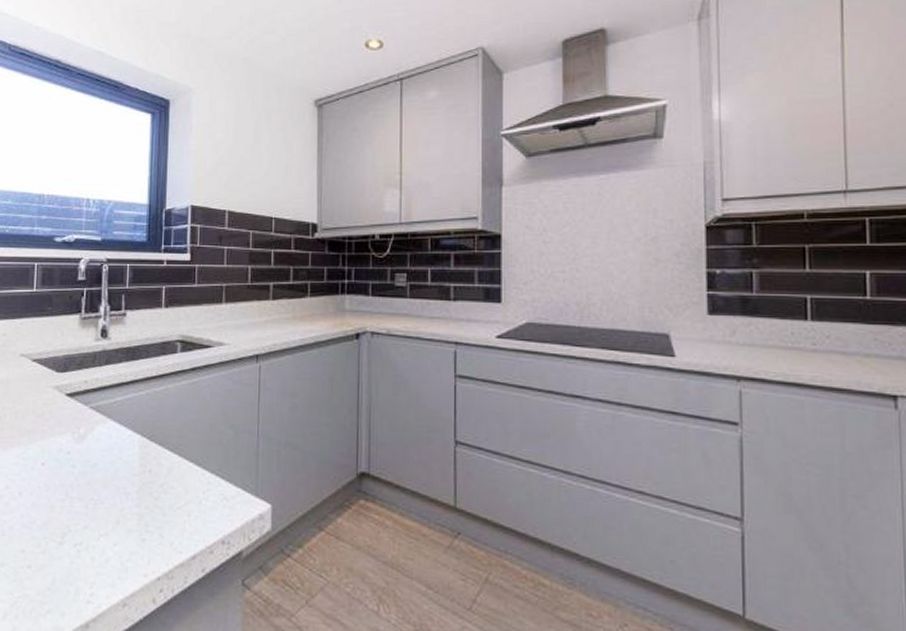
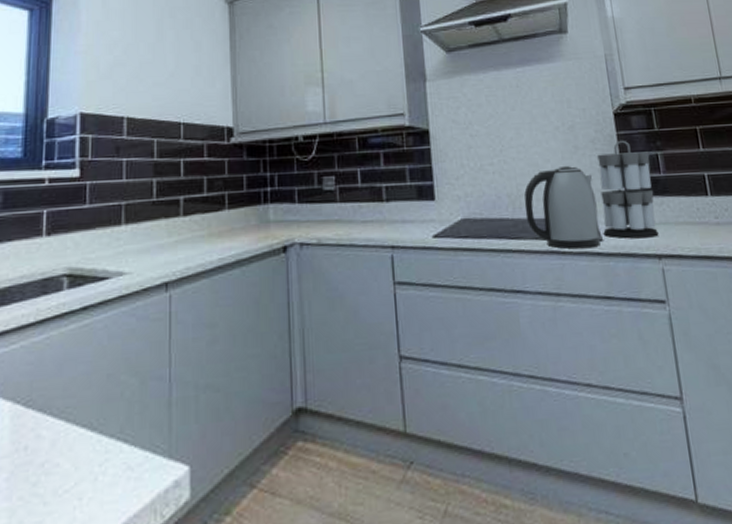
kettle: none [593,279,673,363] -> present [524,166,601,249]
spice rack: none [677,254,743,358] -> present [597,140,659,239]

